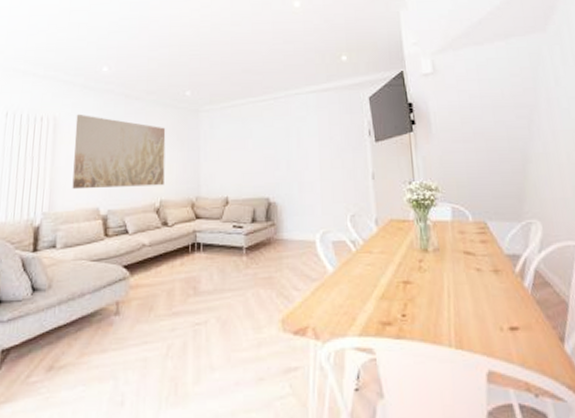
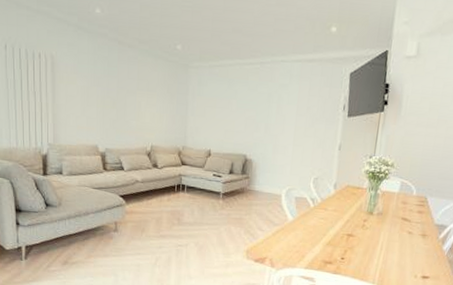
wall art: present [72,114,166,190] -> none [72,55,157,133]

